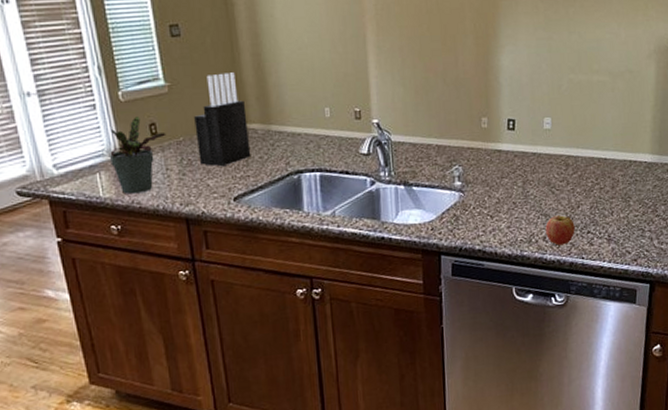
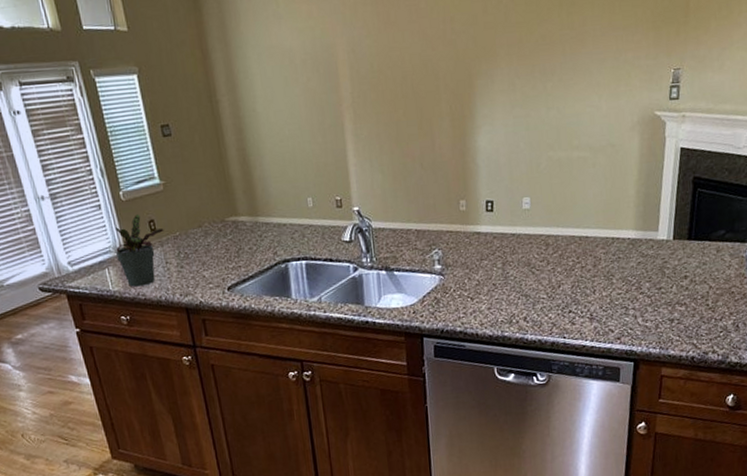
knife block: present [194,72,251,166] -> none [188,168,241,258]
fruit: present [545,215,575,246] -> none [526,295,556,326]

